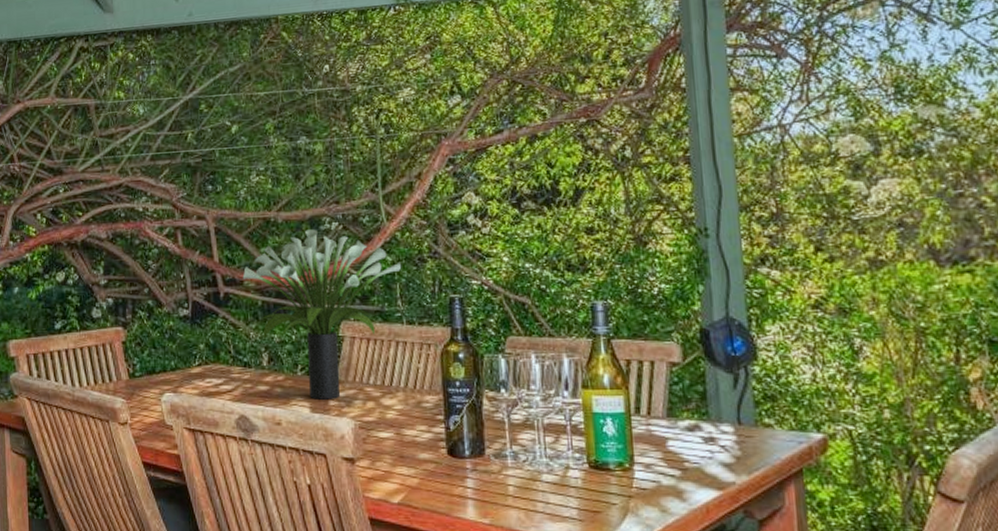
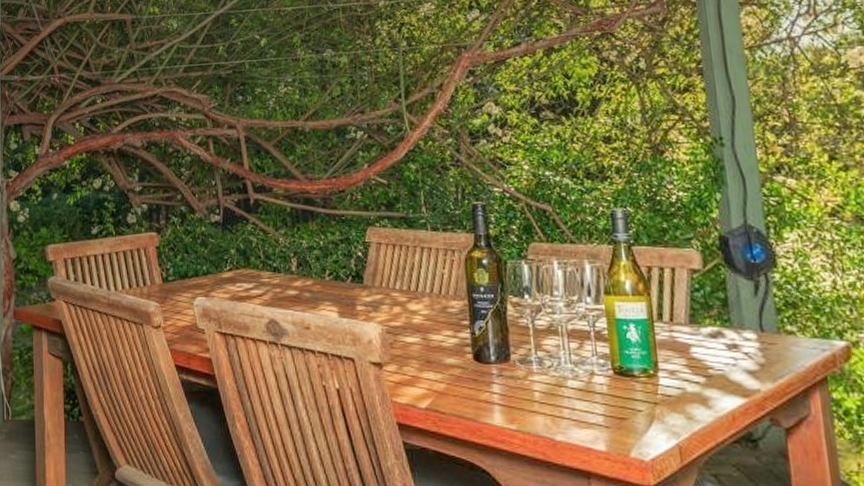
potted plant: present [242,229,402,400] -> none [271,138,426,304]

